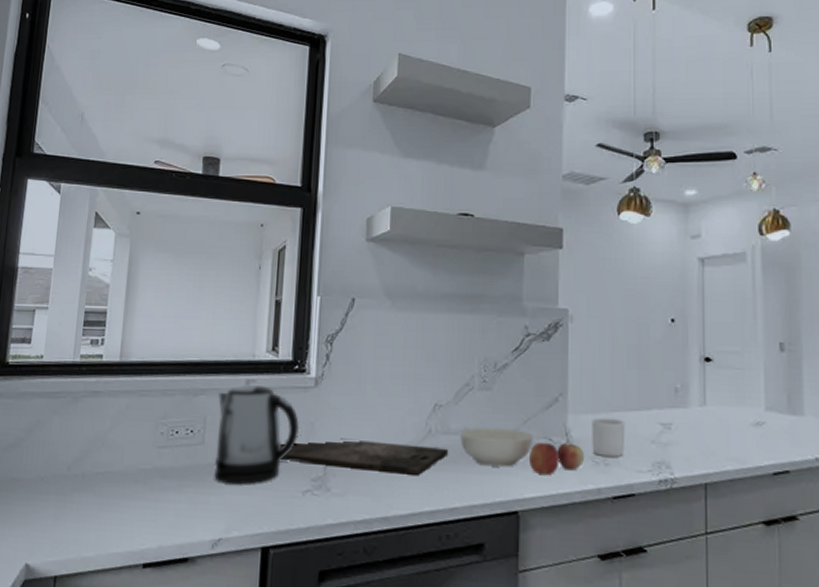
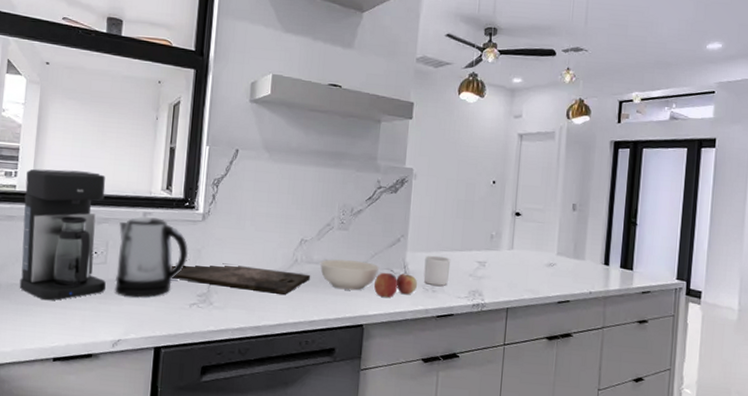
coffee maker: none [105,334,204,493] -> present [19,168,106,301]

